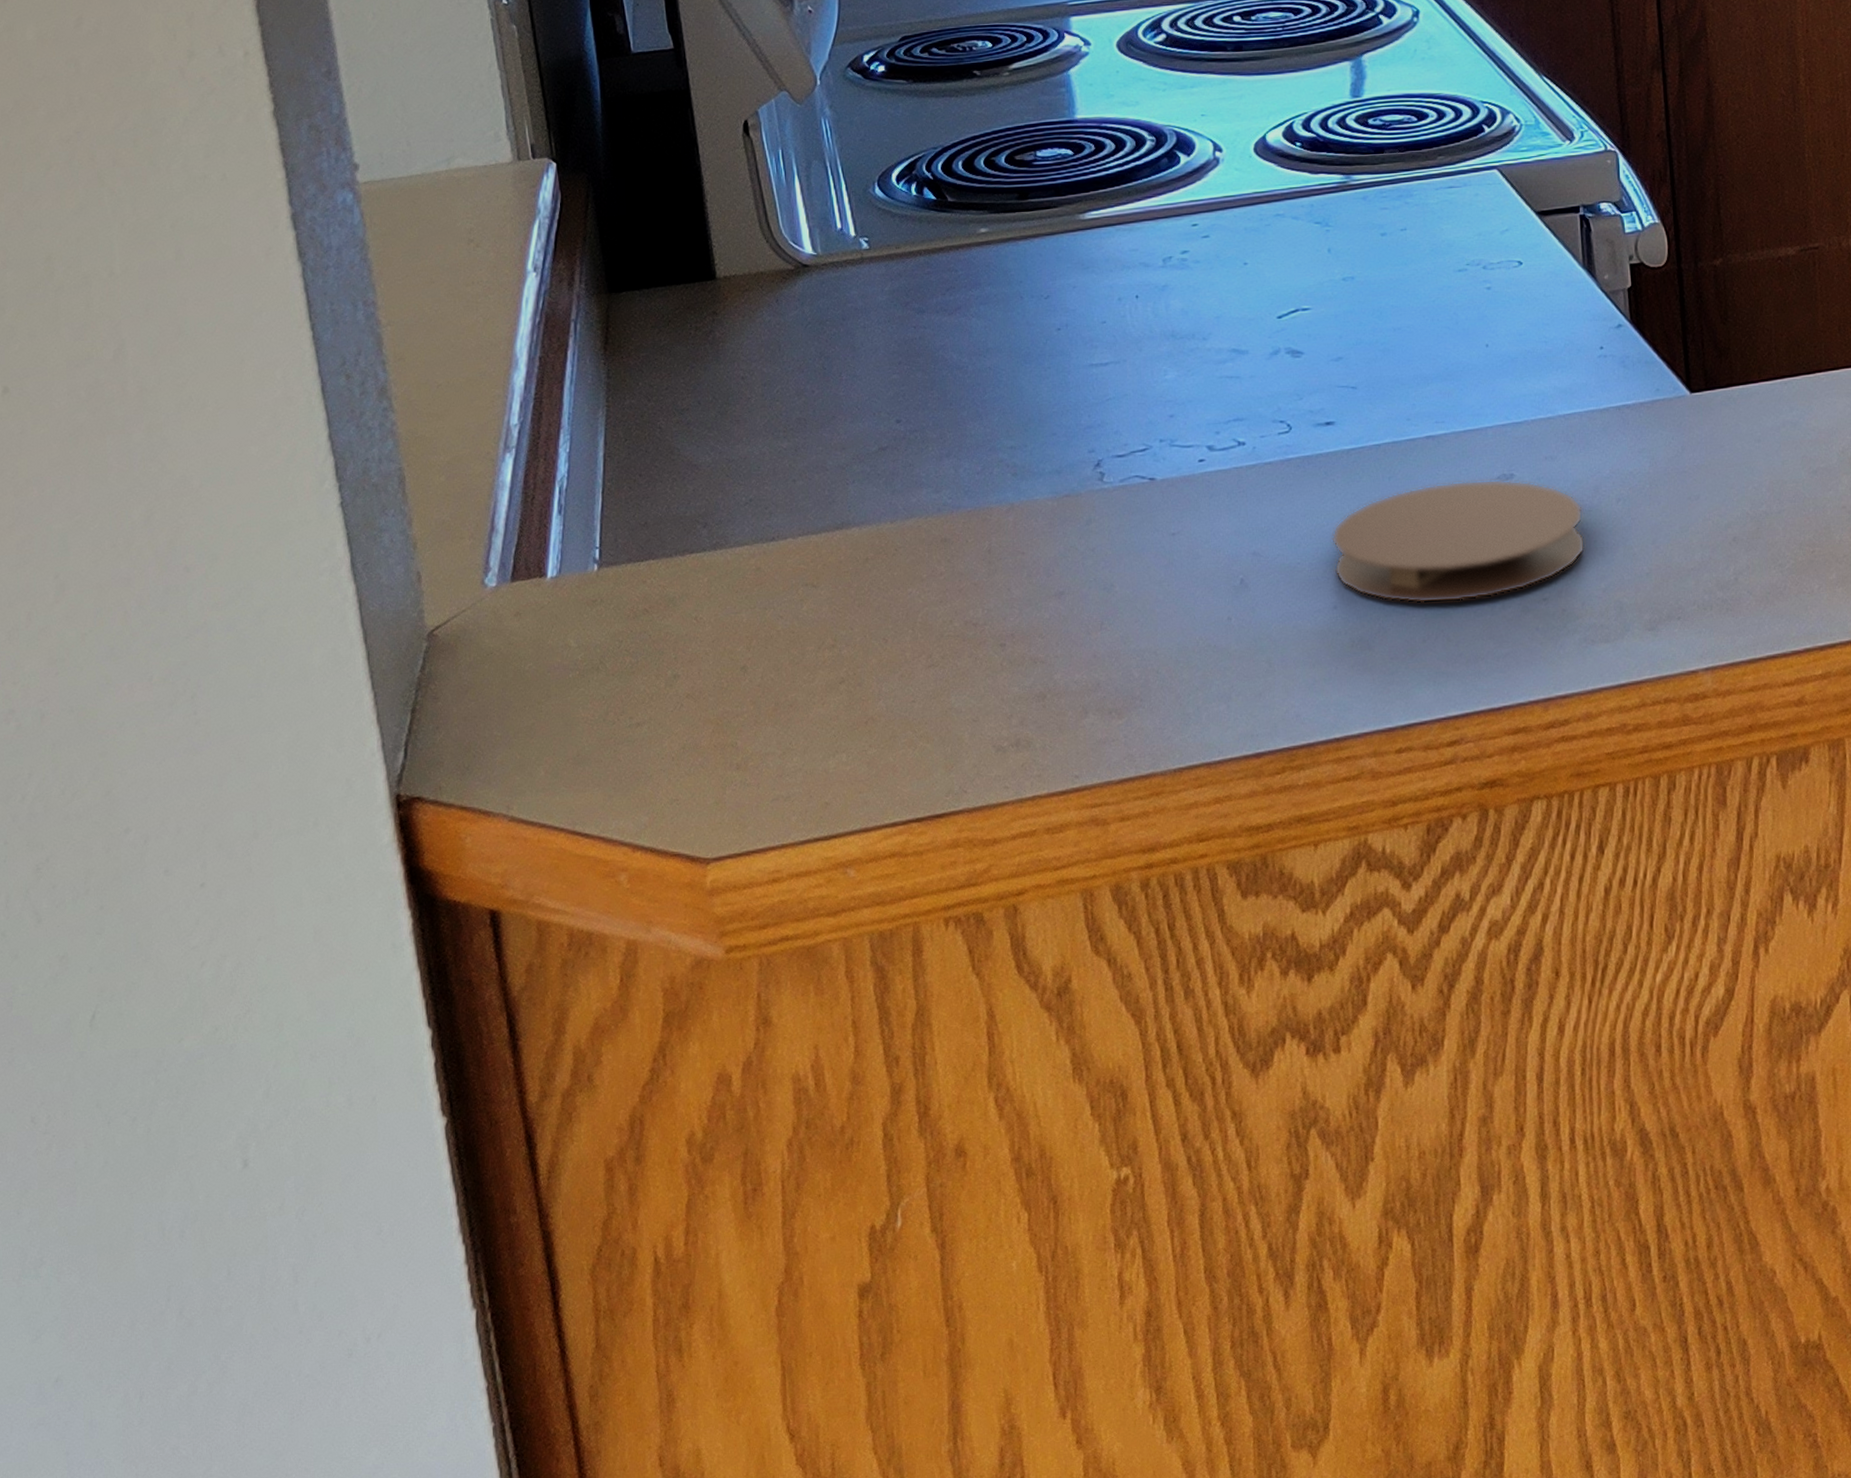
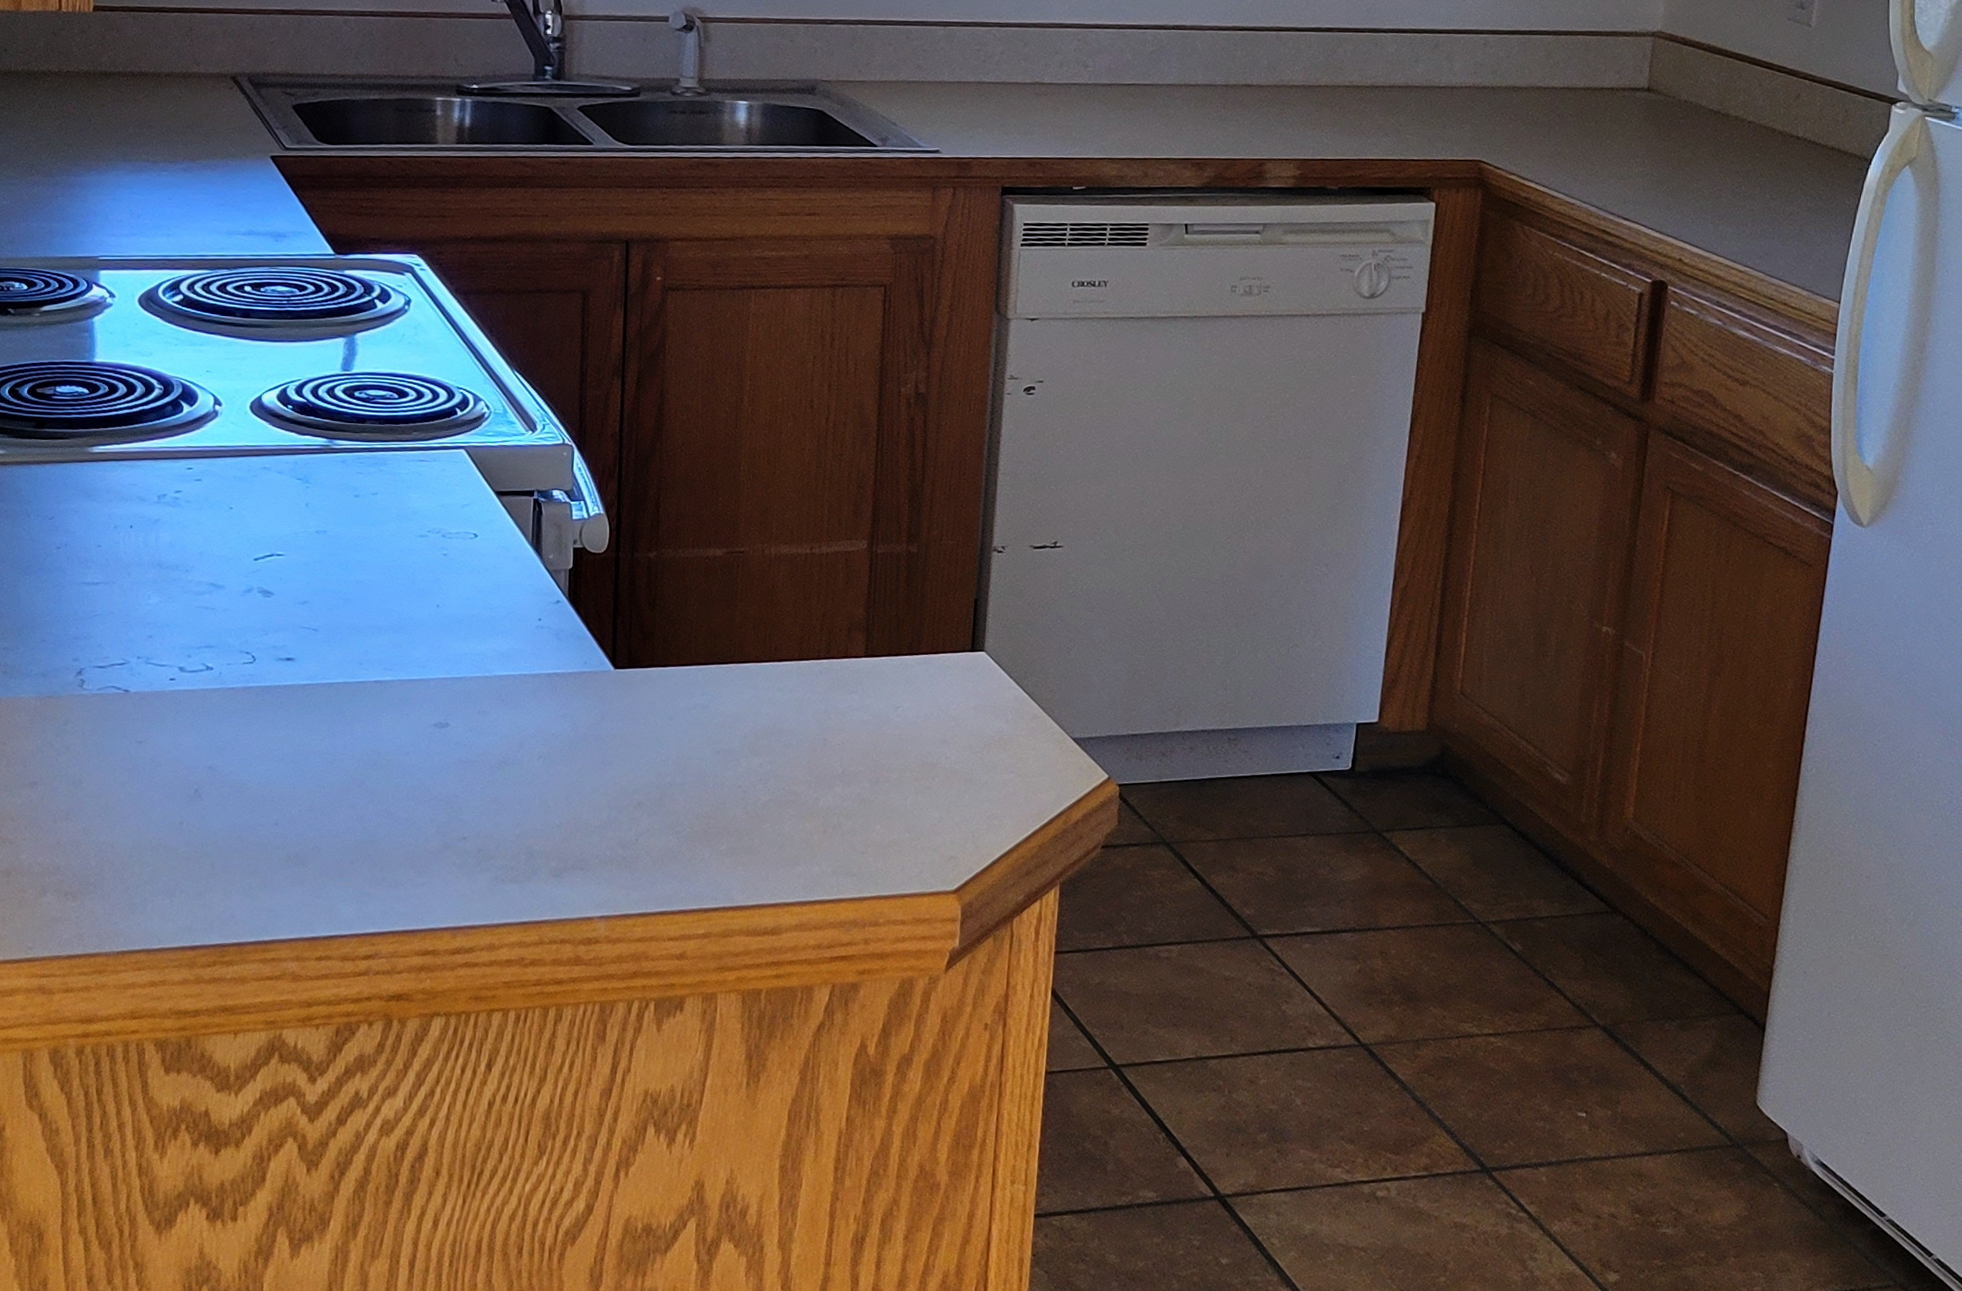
coaster: present [1331,479,1586,604] -> none [279,723,507,832]

